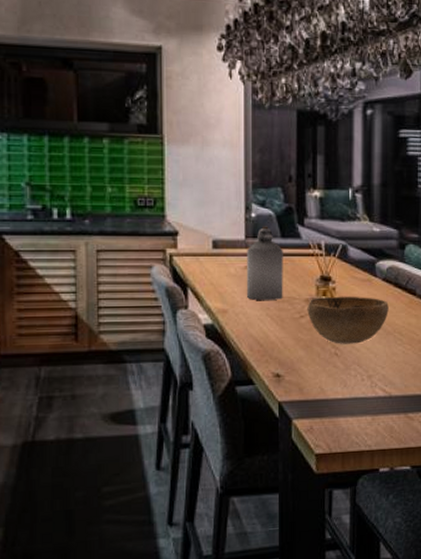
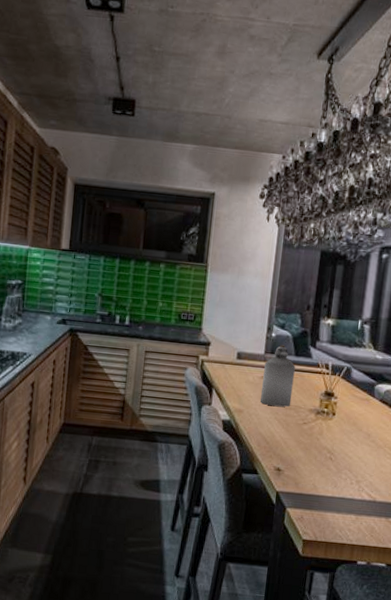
decorative bowl: present [307,296,389,344] -> none [310,409,383,452]

